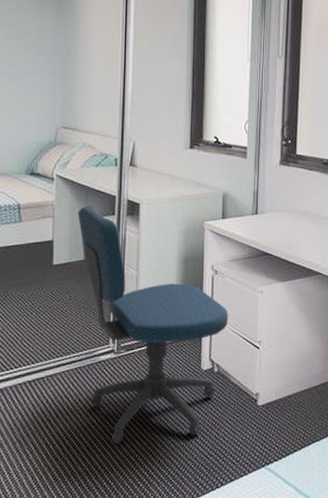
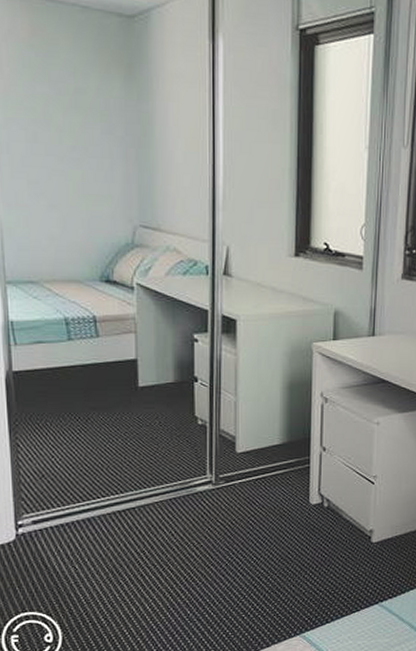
office chair: present [77,205,229,445] -> none [164,320,341,578]

